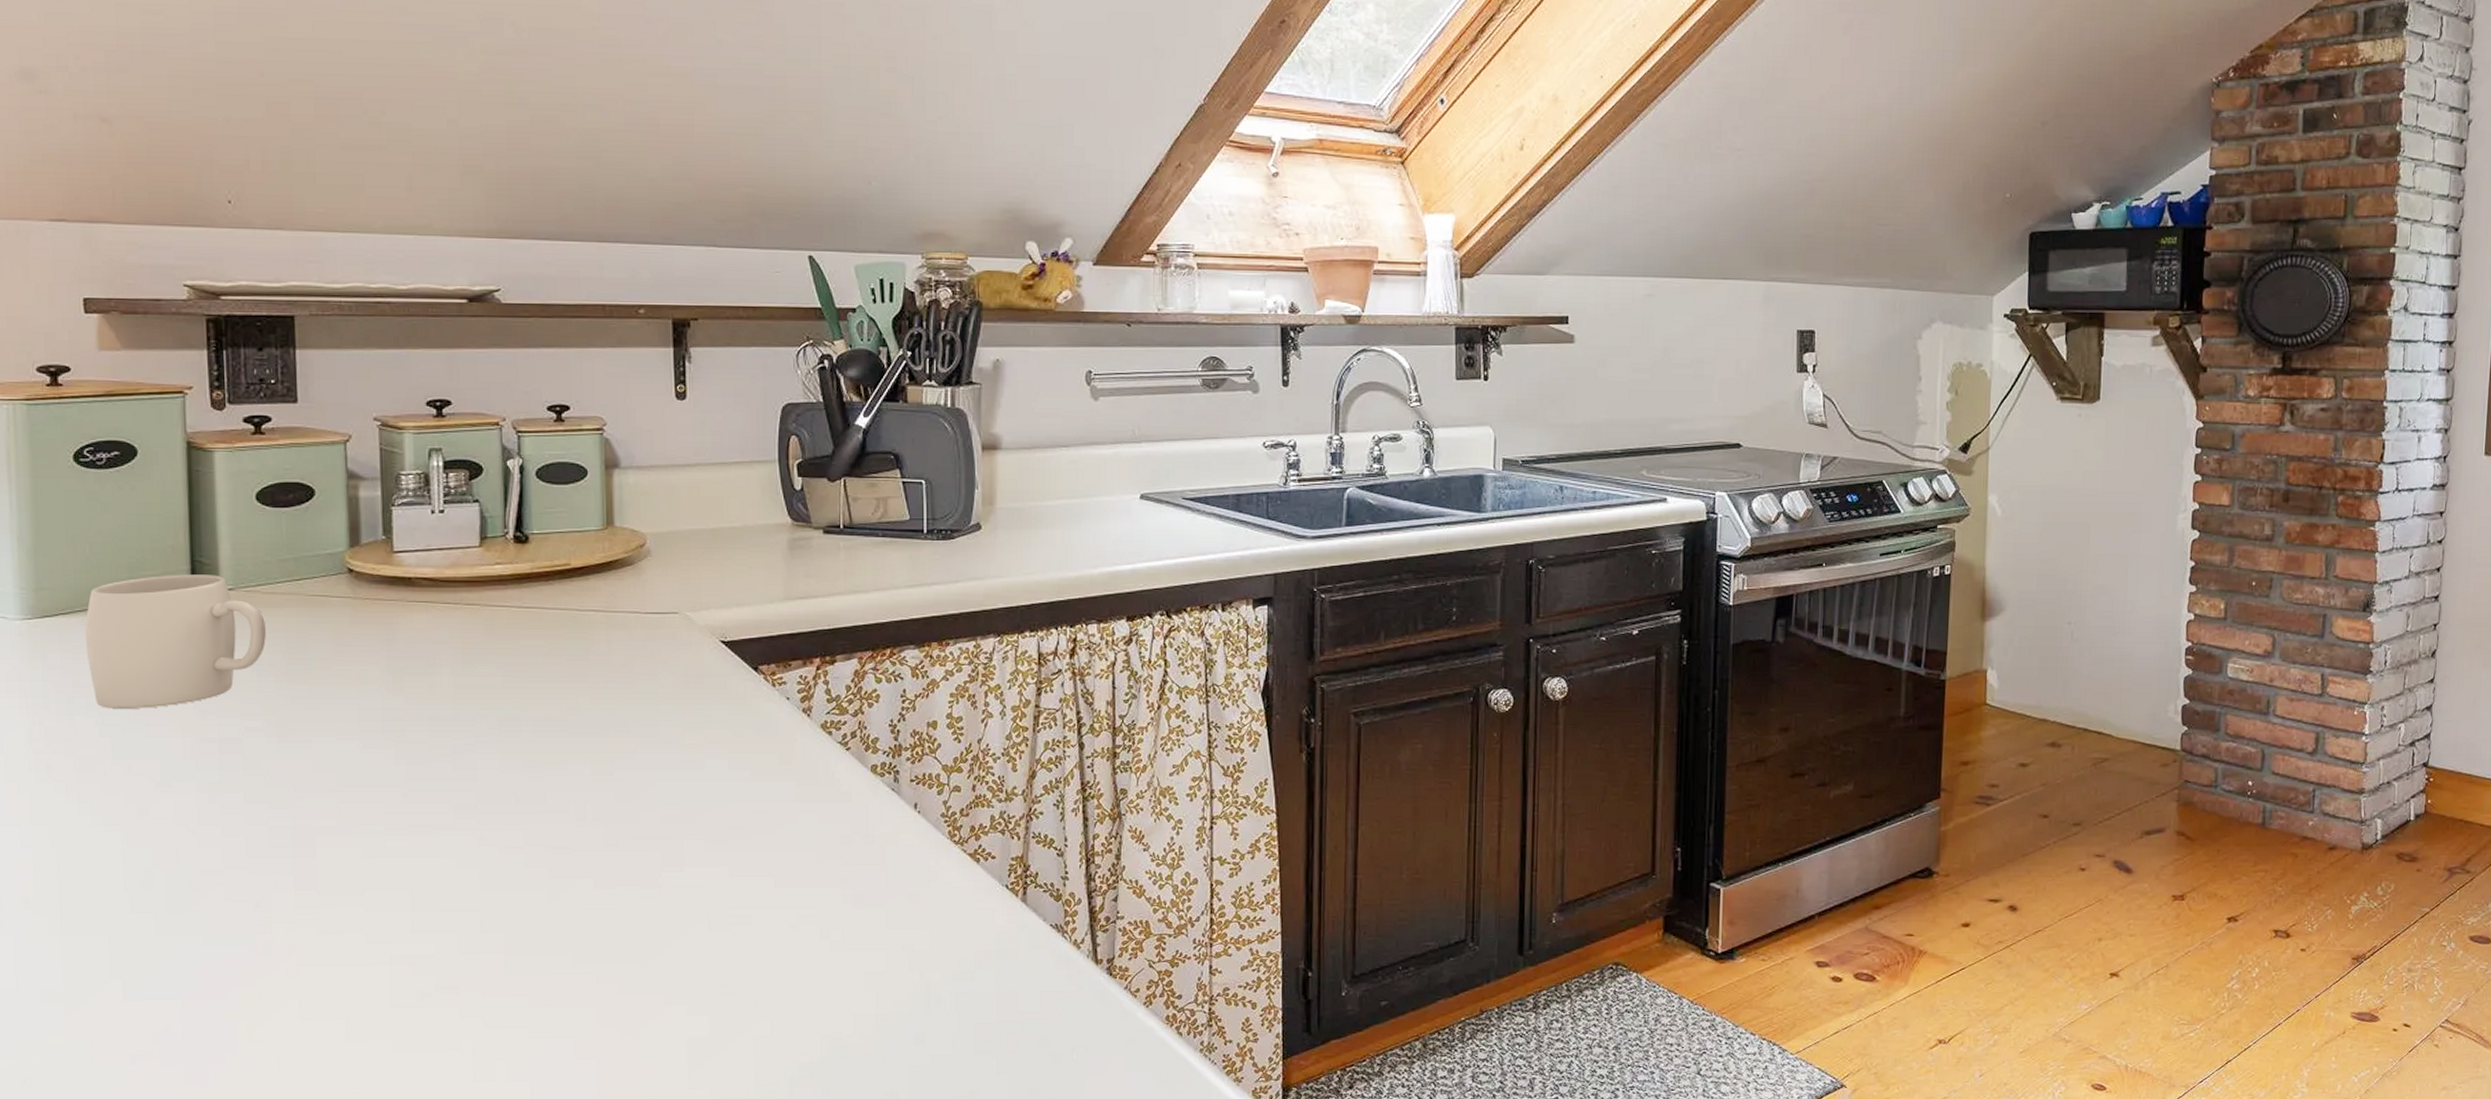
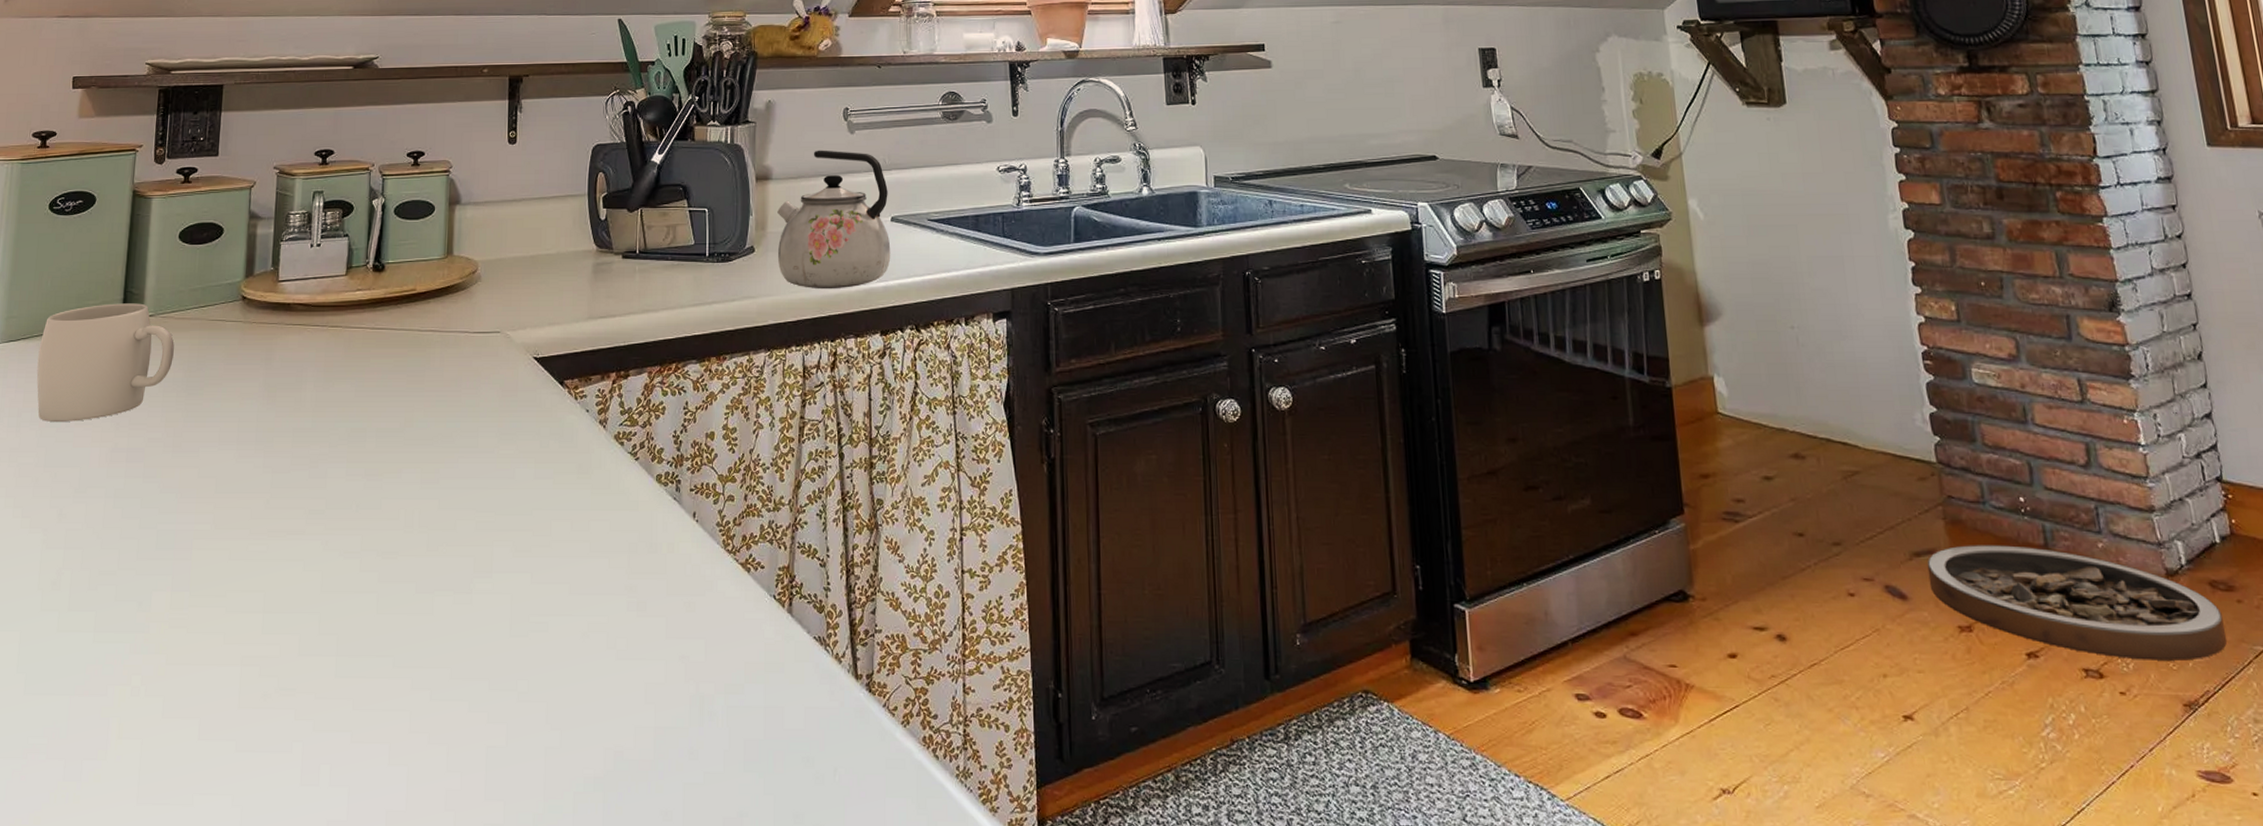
kettle: none [1008,417,1139,570] -> present [777,150,891,288]
pet bowl: none [2154,824,2402,922] -> present [1927,545,2227,661]

